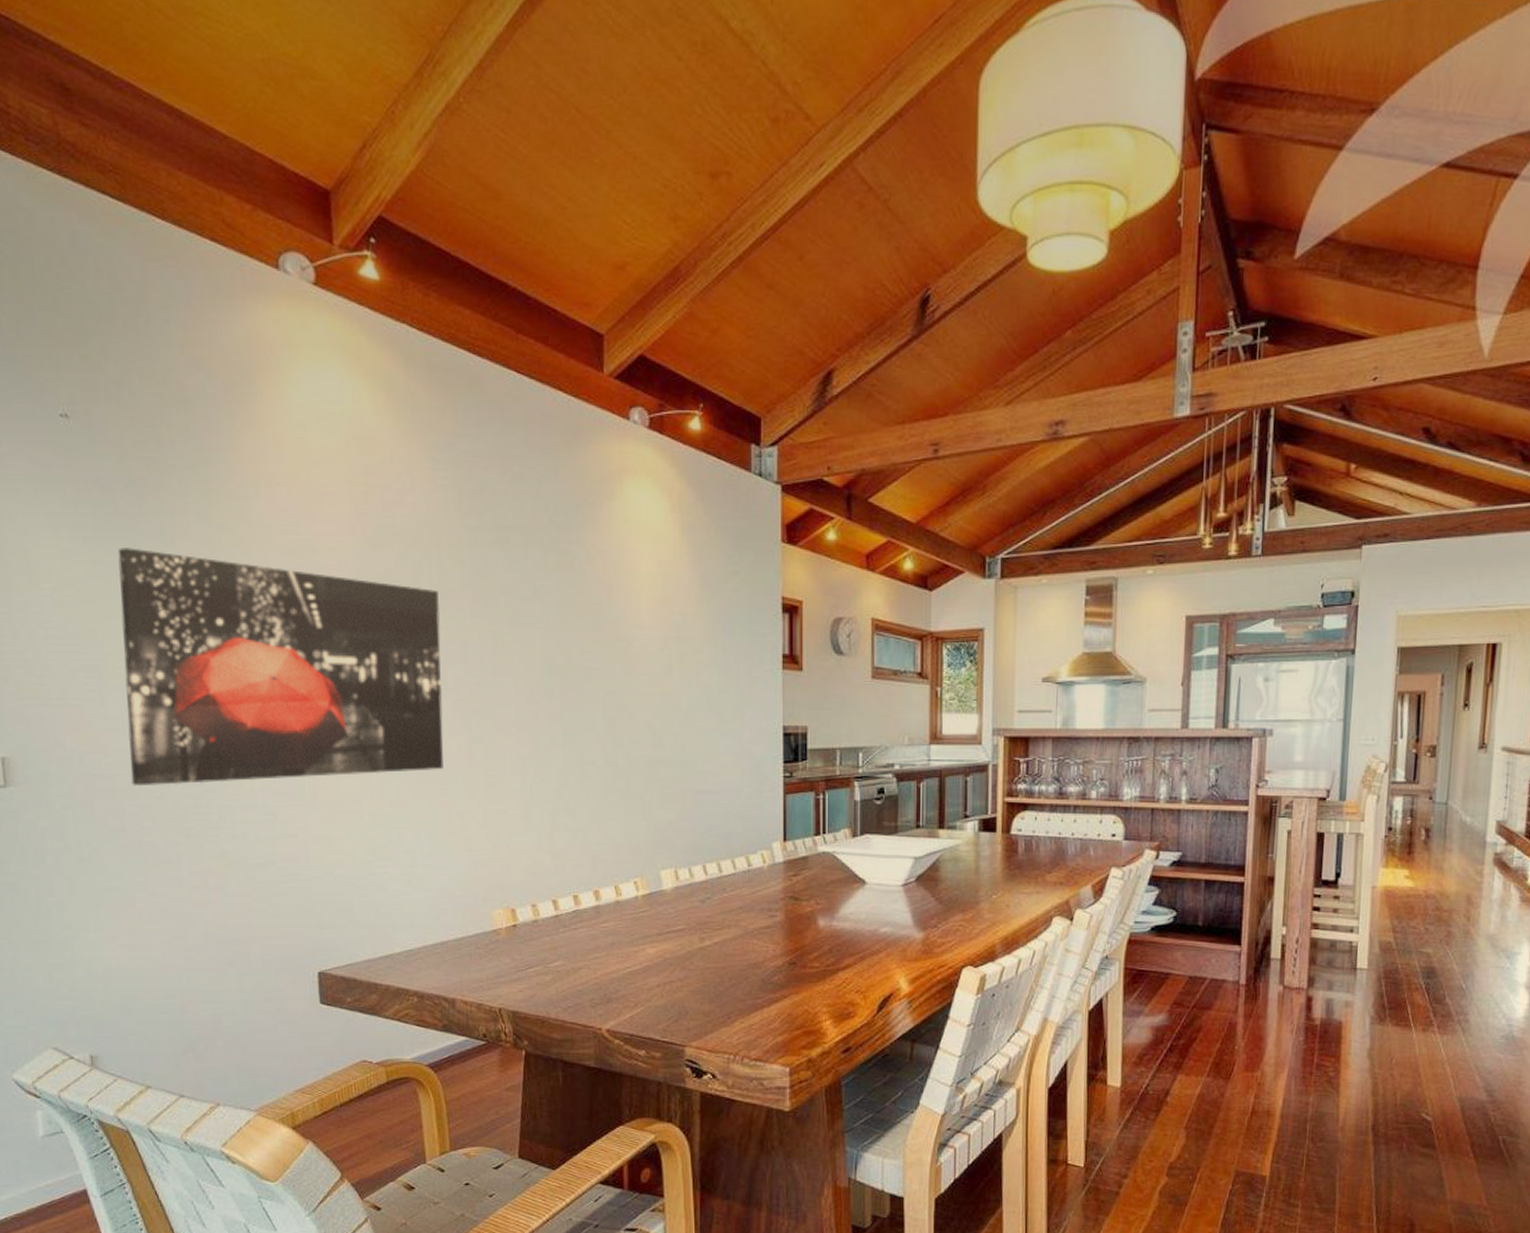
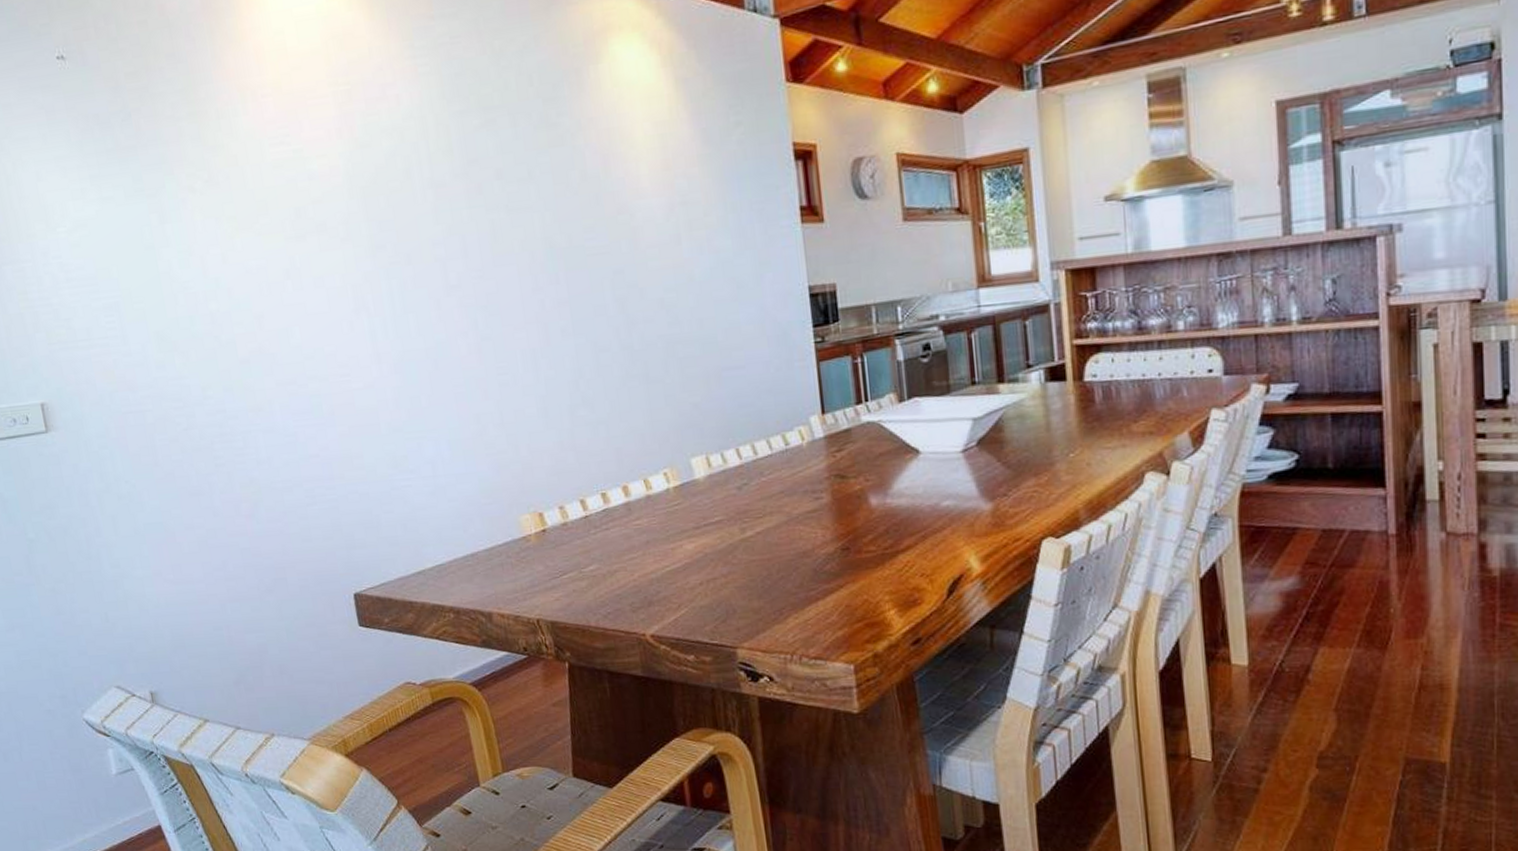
wall art: present [118,548,444,787] -> none [122,180,455,420]

